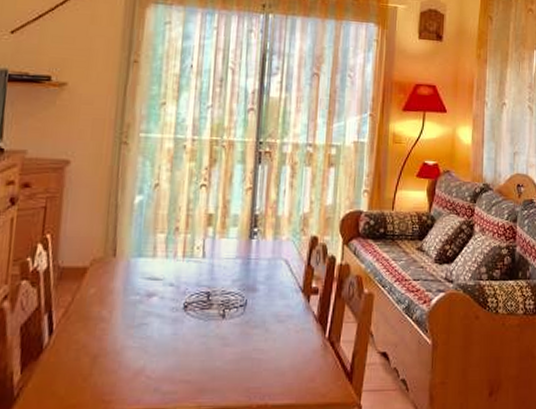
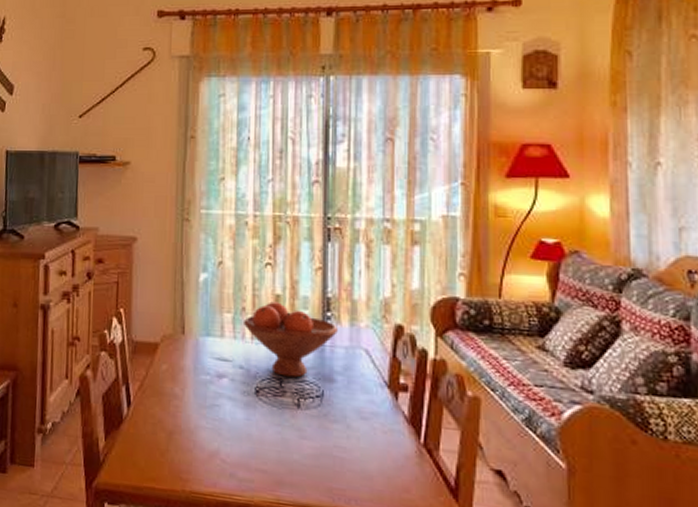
fruit bowl: none [176,220,263,290] -> present [244,301,338,378]

